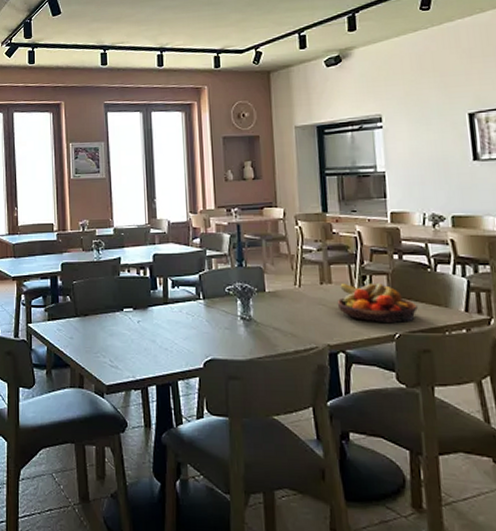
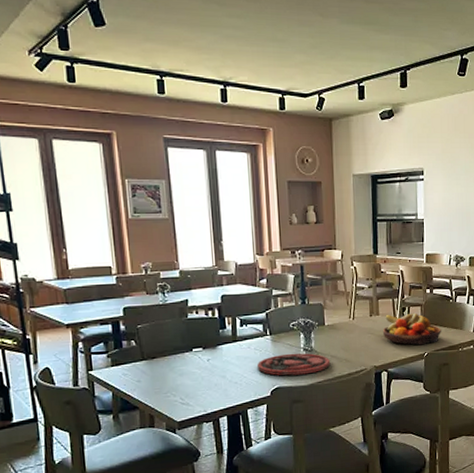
plate: none [189,321,273,347] -> present [257,353,331,376]

